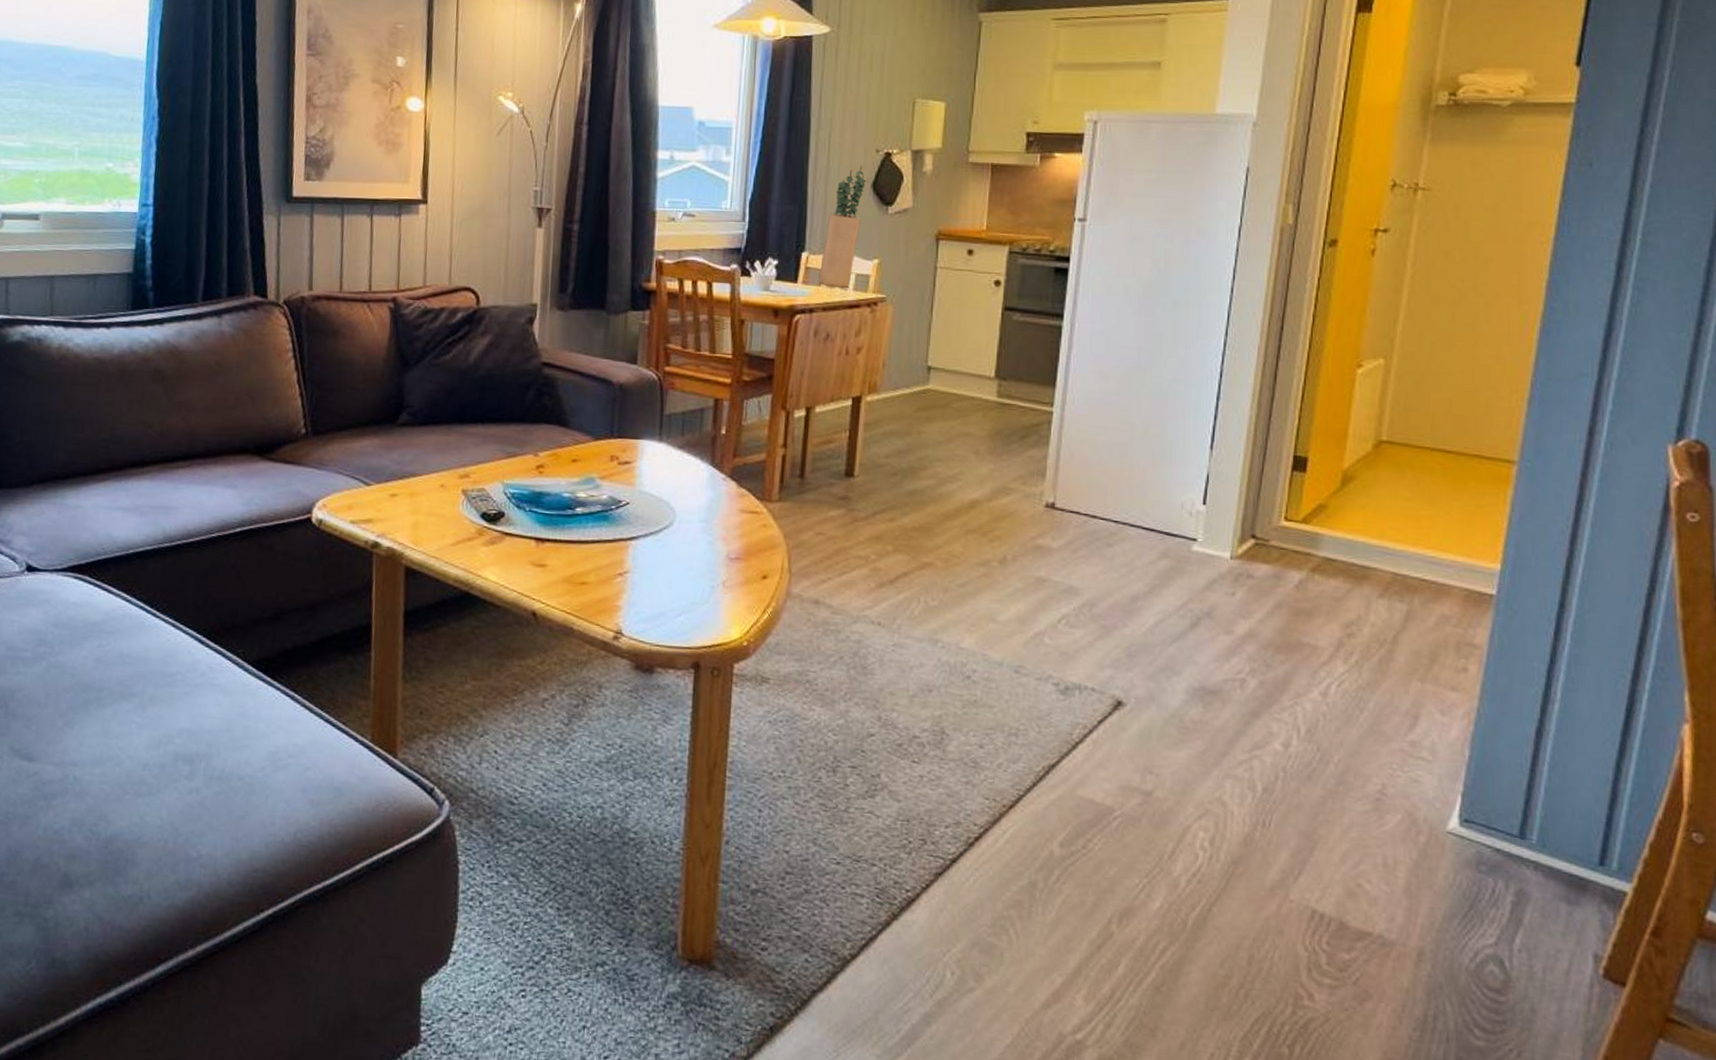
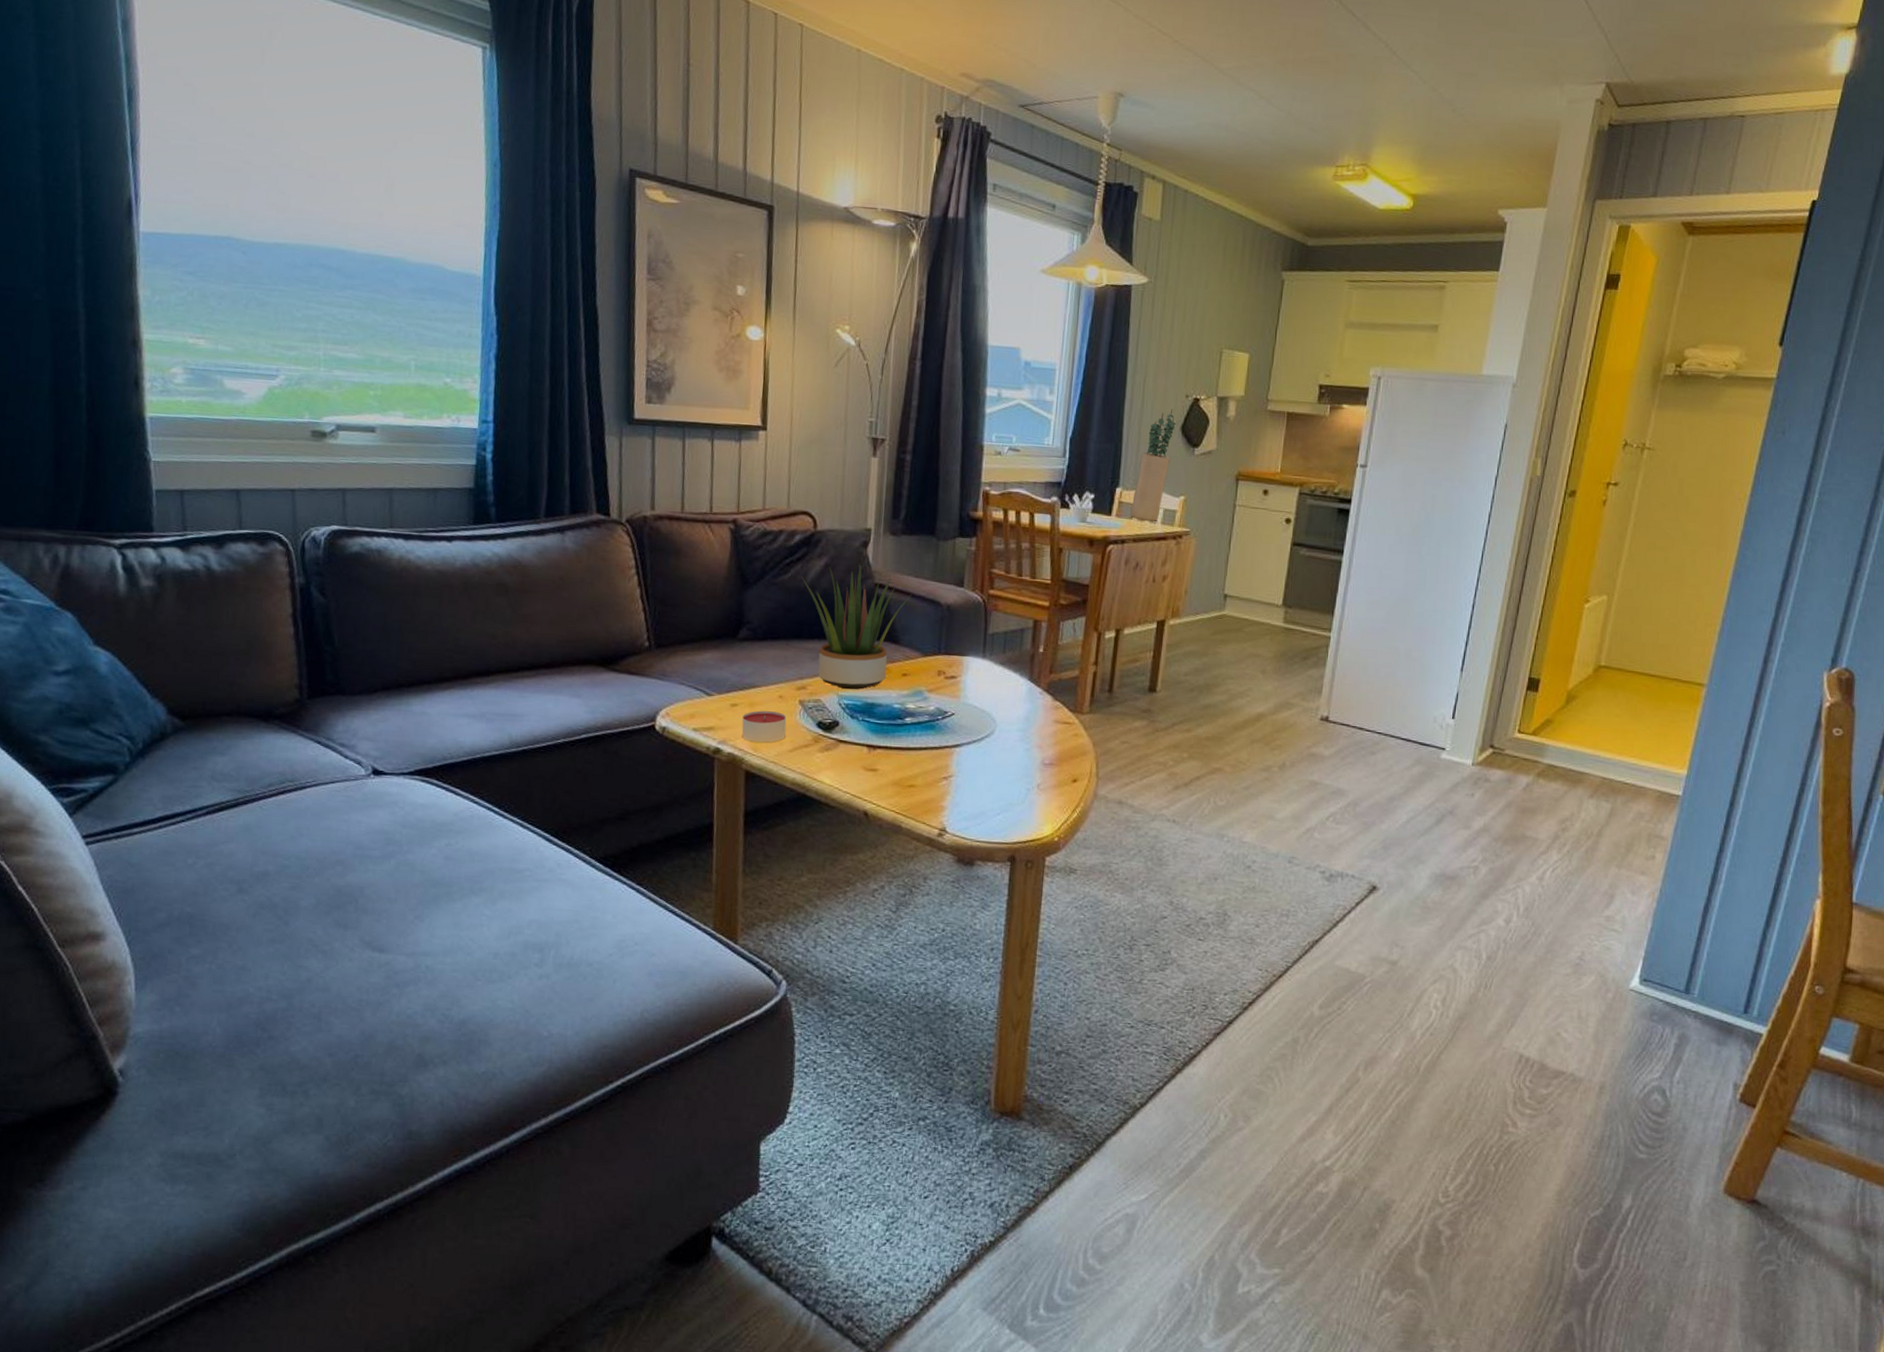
candle: none [401,501,449,537] -> present [741,710,787,744]
potted plant: none [463,343,581,478] -> present [801,565,912,690]

